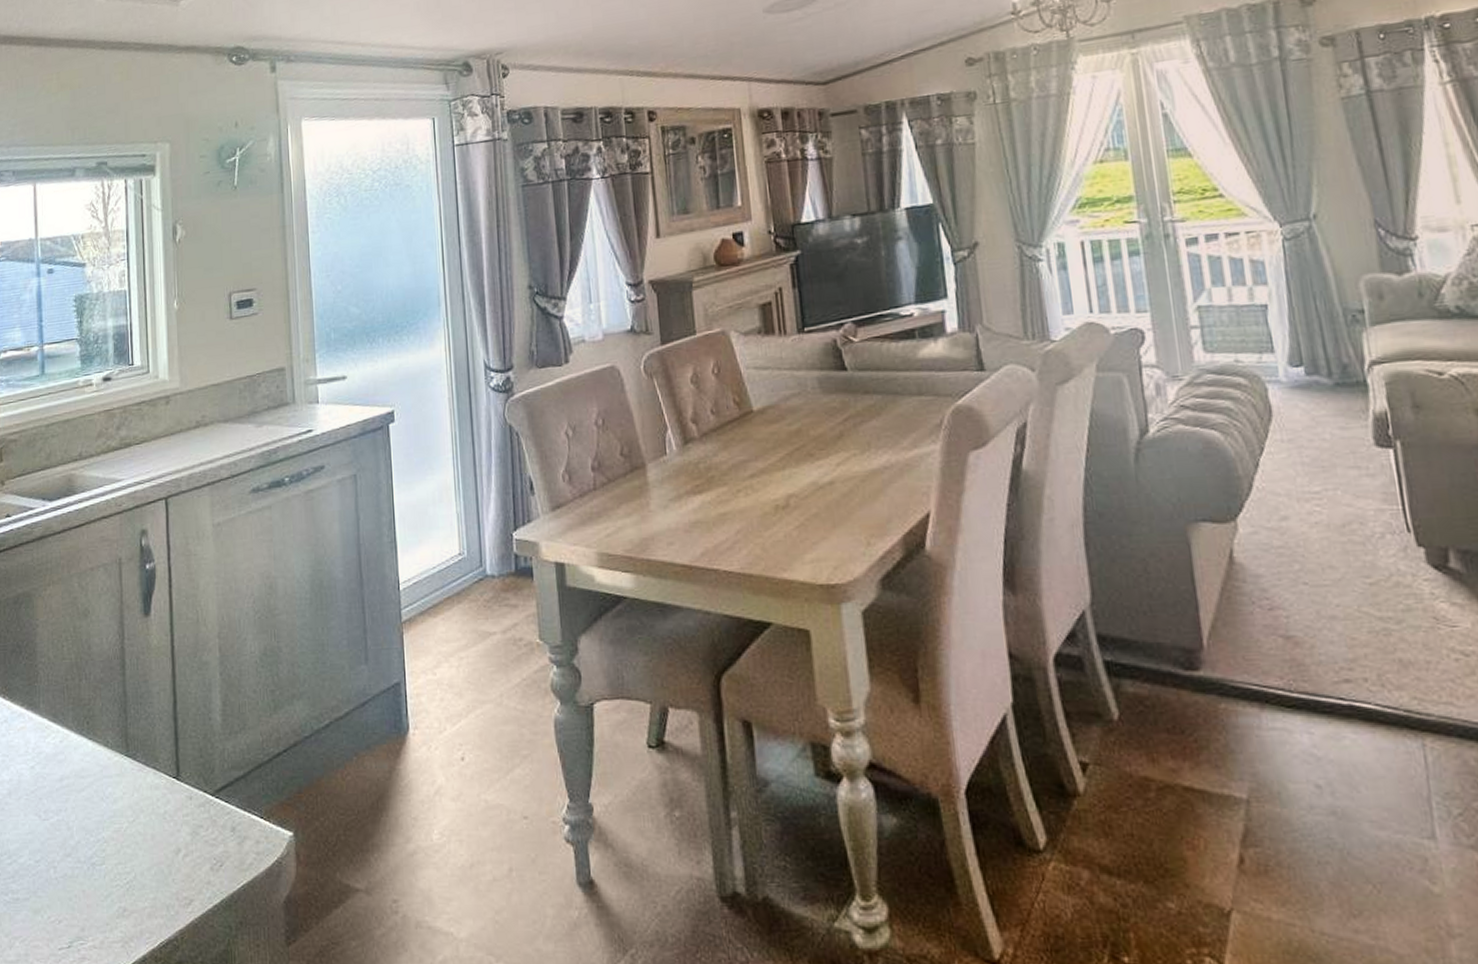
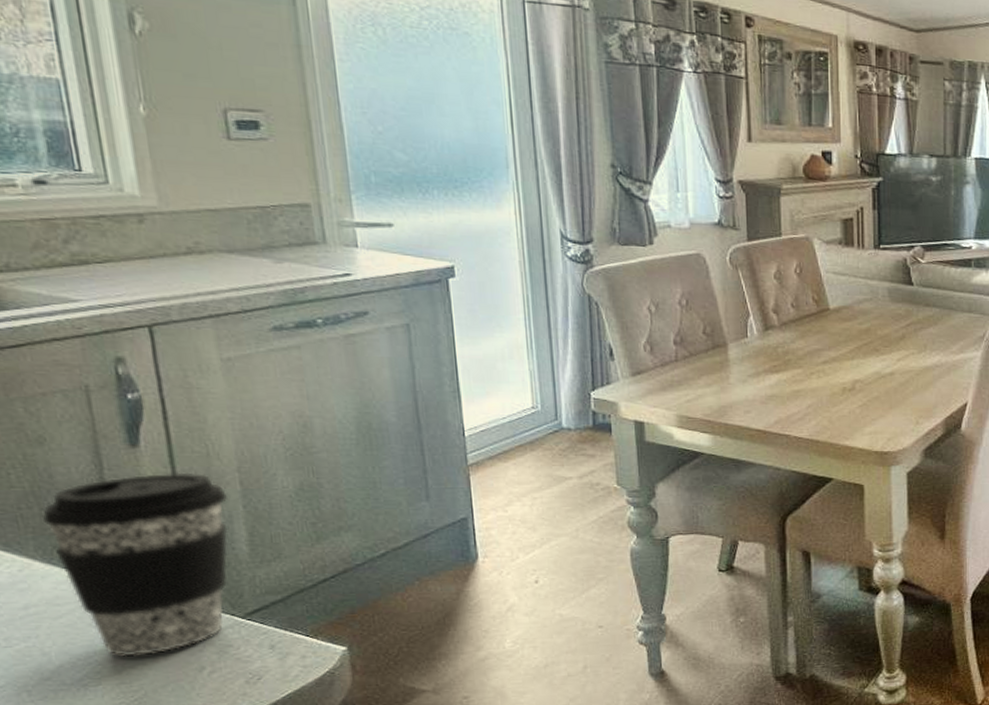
coffee cup: none [80,640,209,834] -> present [41,472,228,657]

